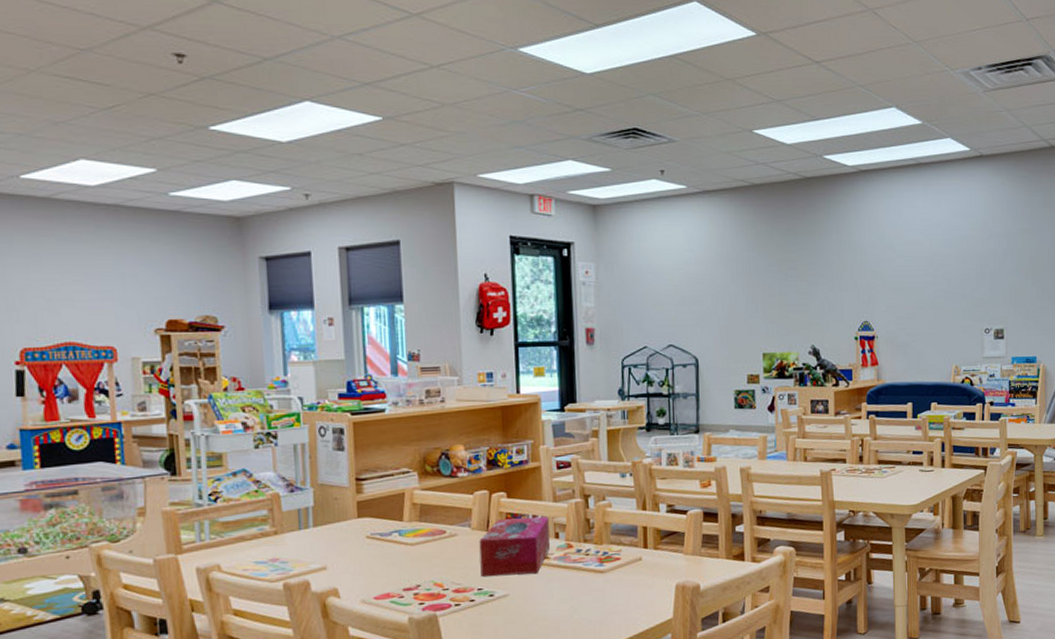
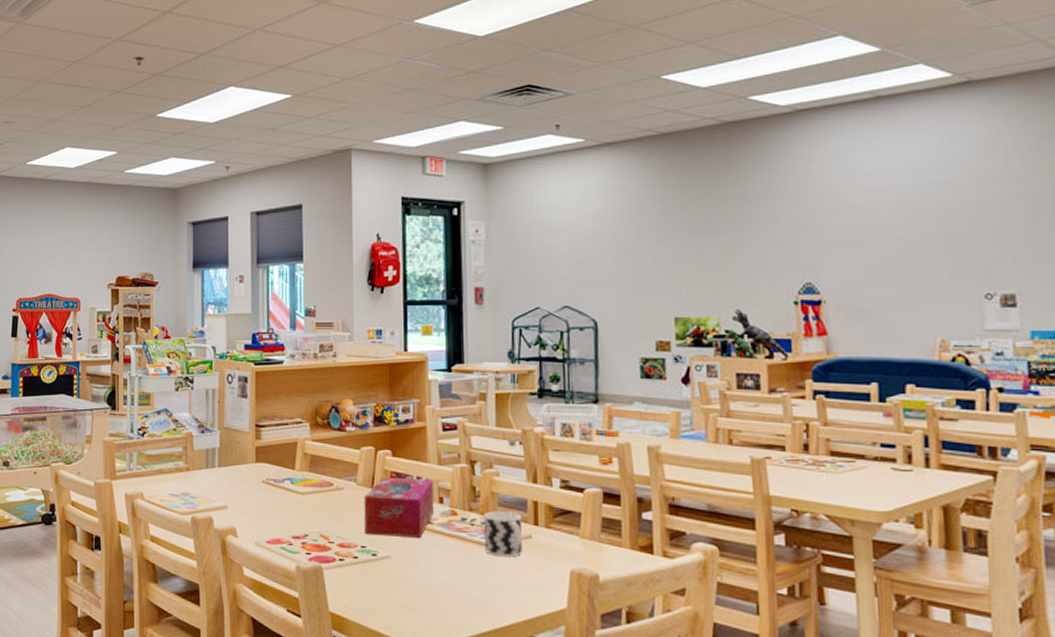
cup: none [598,538,633,581] -> present [483,511,522,557]

